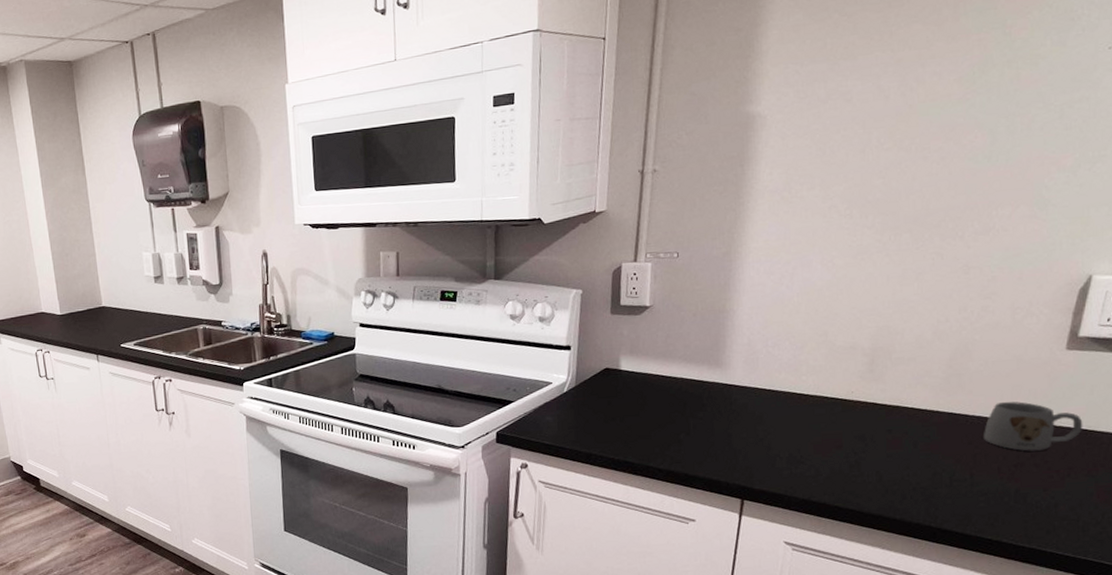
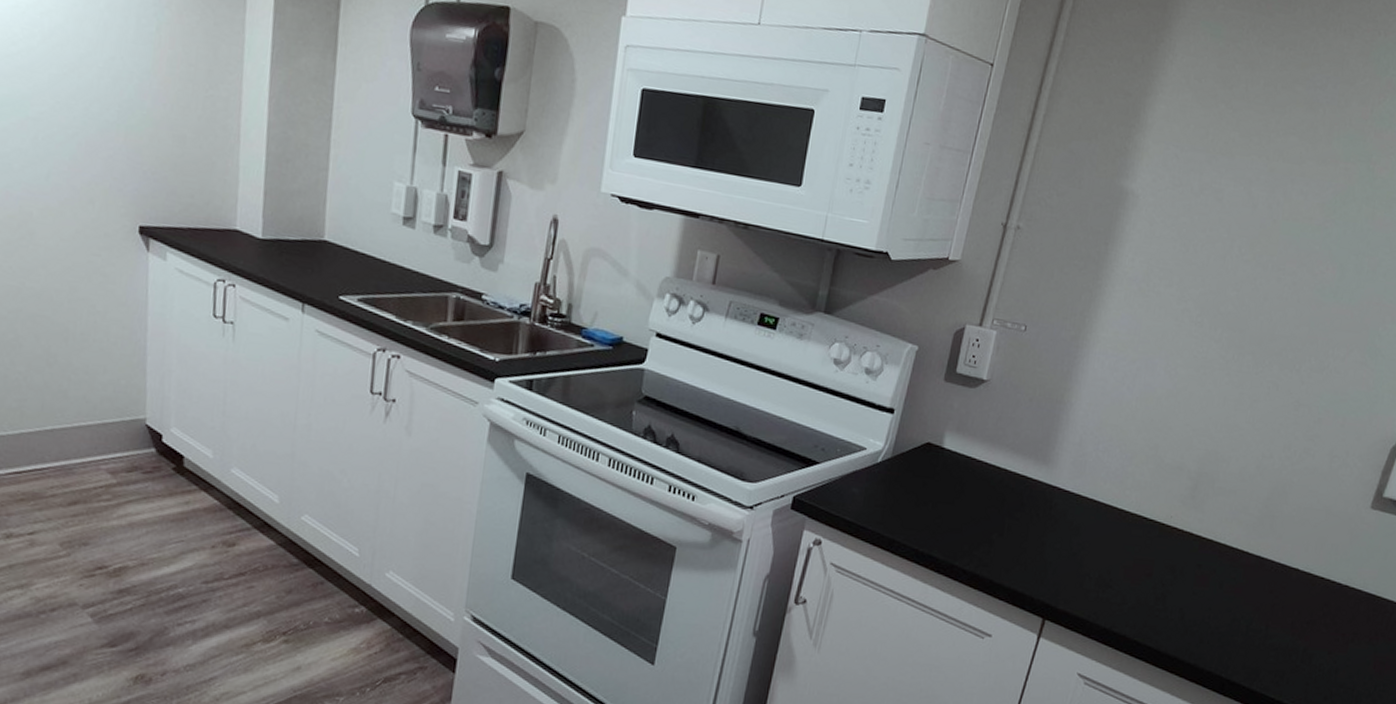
mug: present [983,401,1083,451] -> none [1283,552,1374,611]

